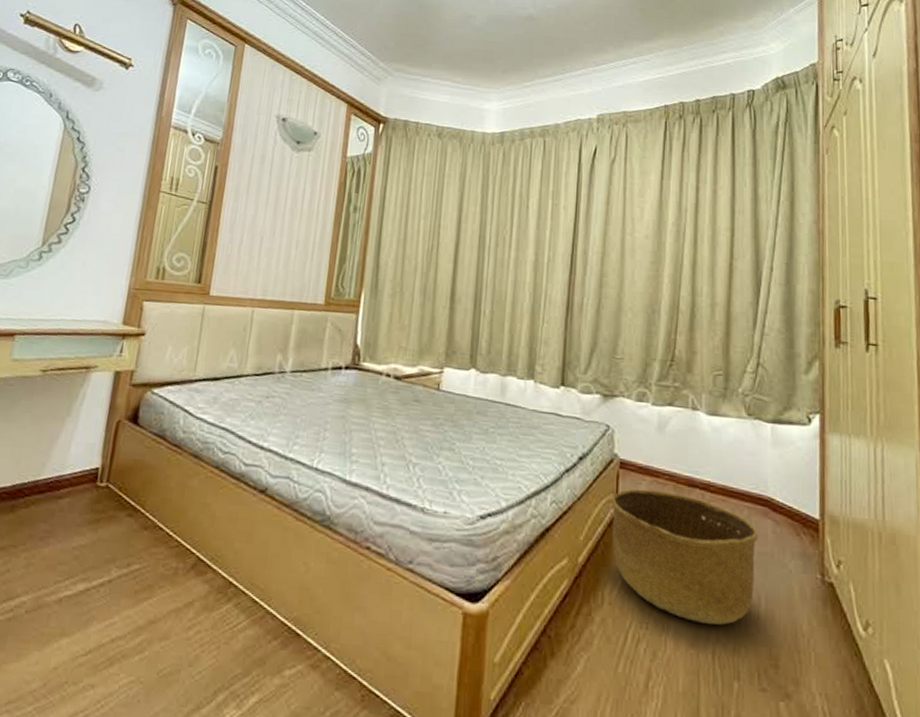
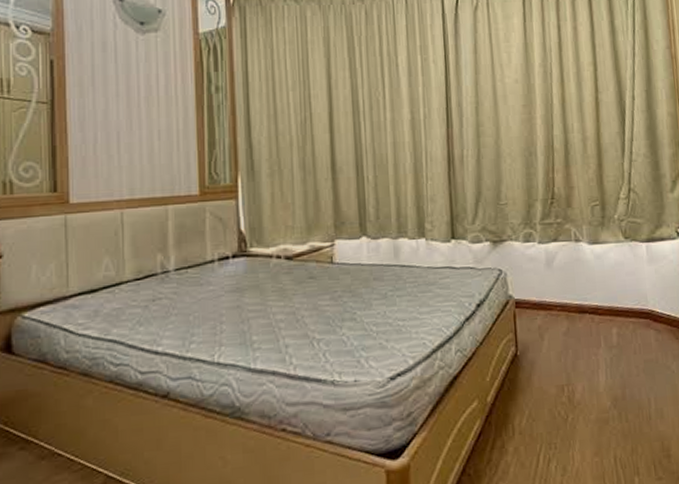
basket: present [611,488,758,625] -> none [511,321,645,434]

